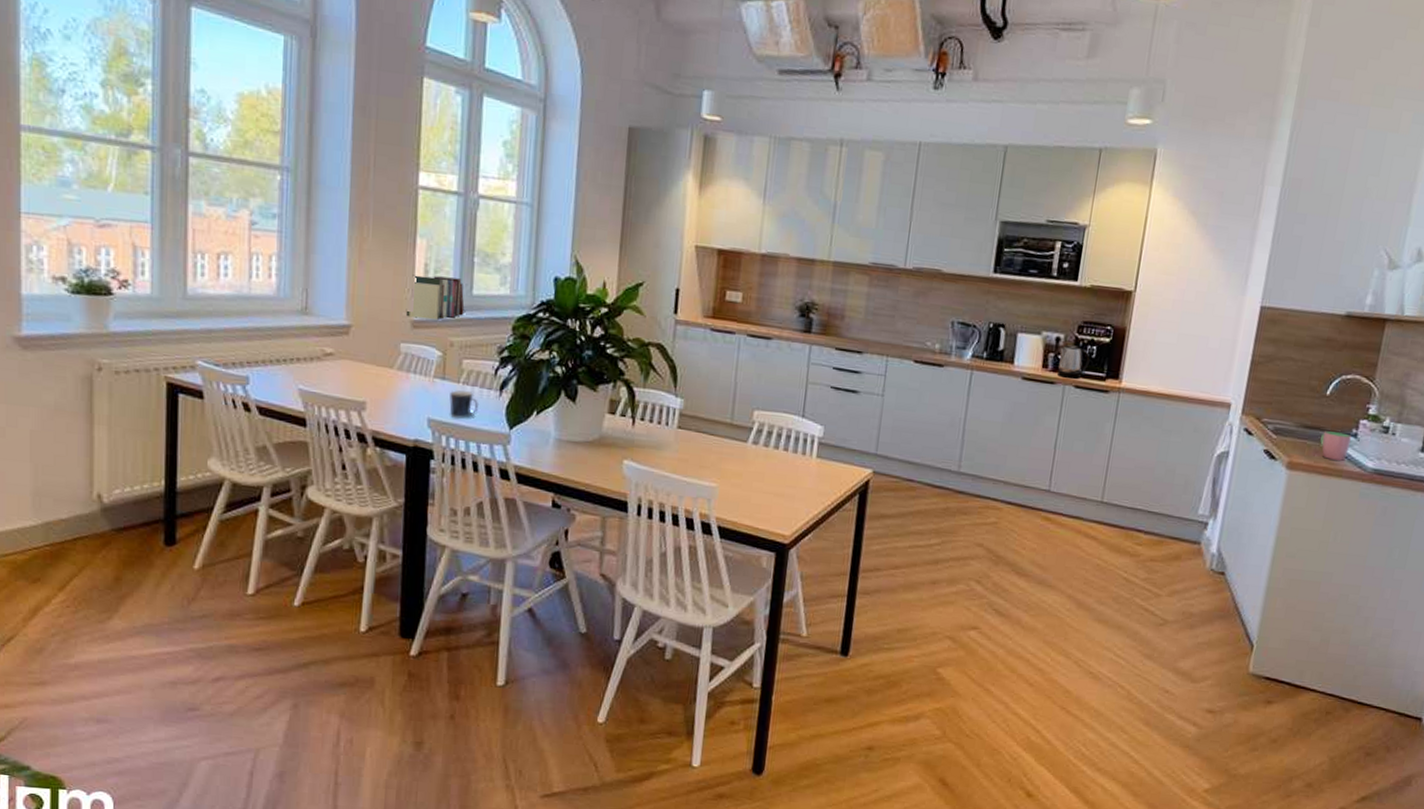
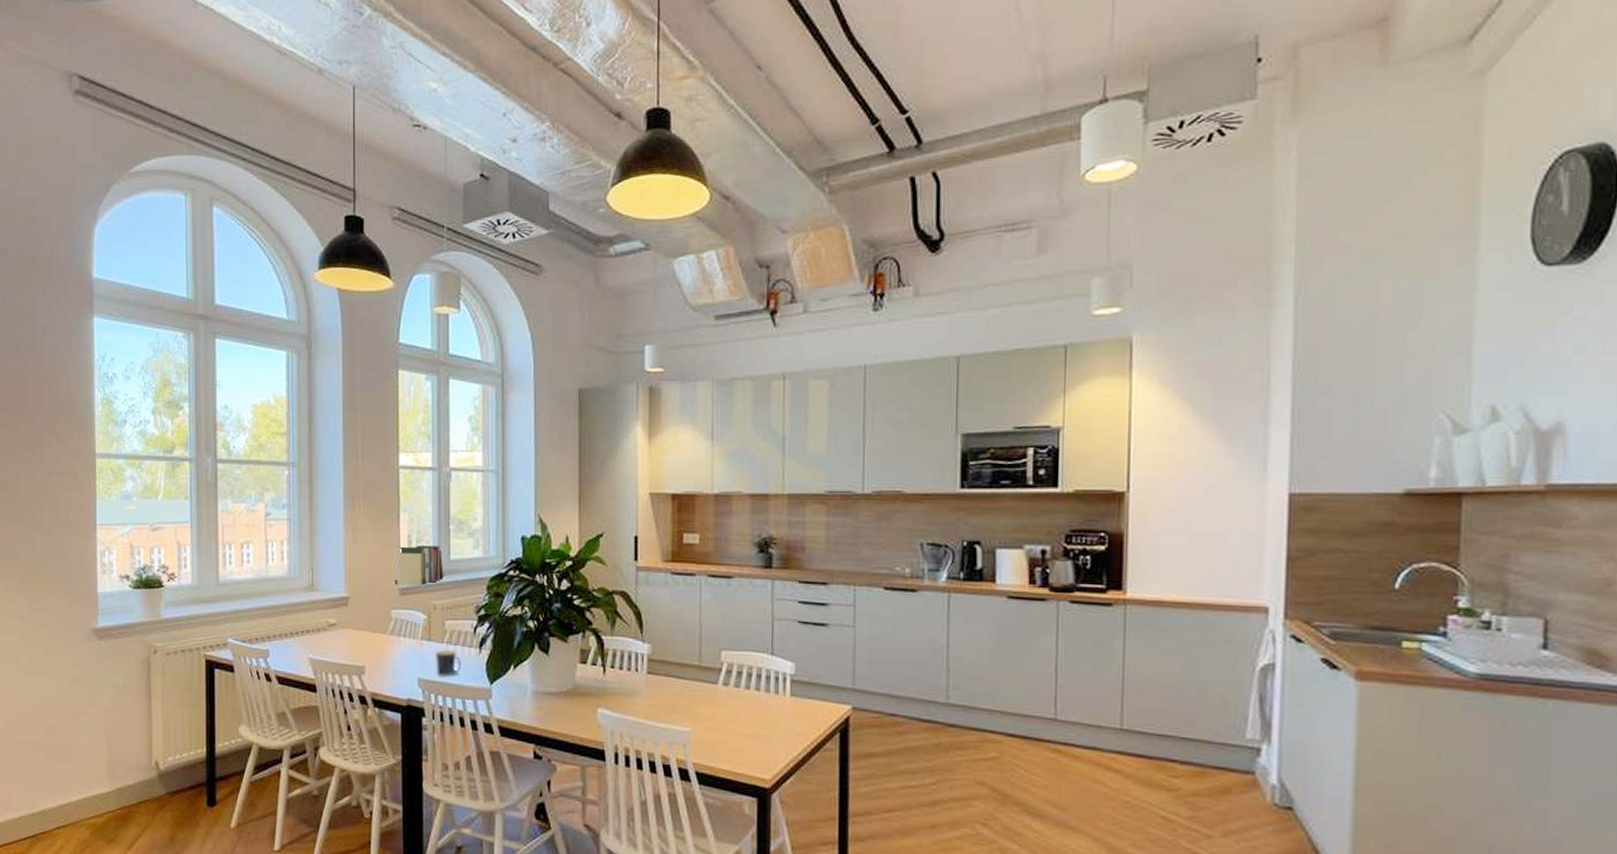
cup: present [1320,431,1352,462] -> none [1396,631,1439,667]

